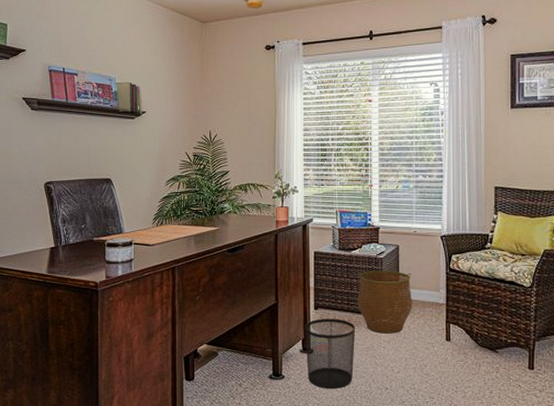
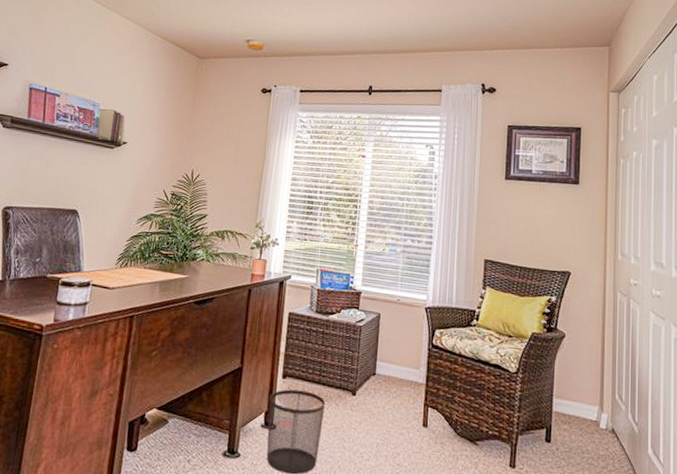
basket: present [357,270,413,334] -> none [329,339,391,414]

